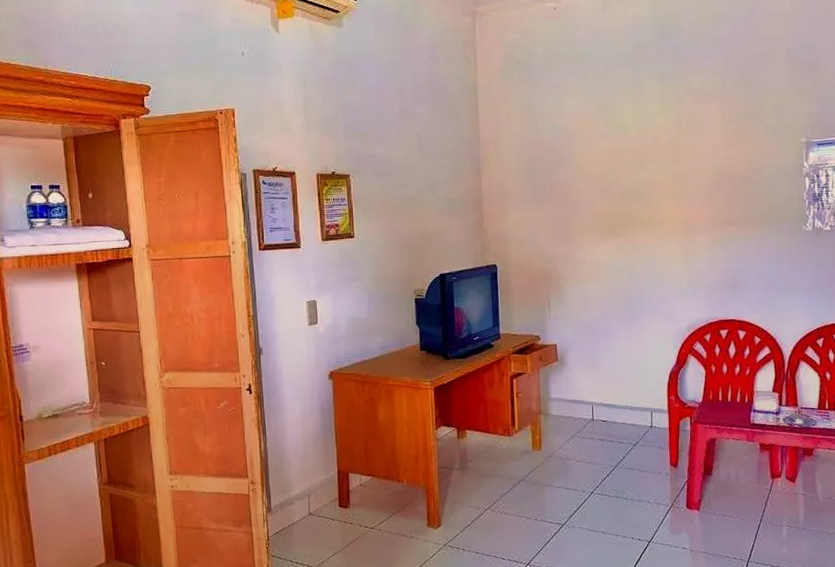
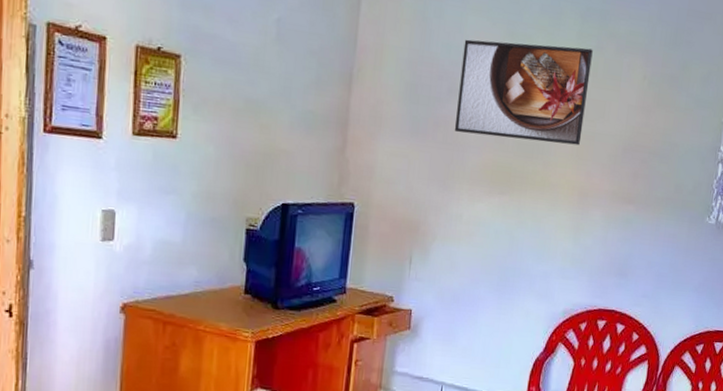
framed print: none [565,105,677,193] -> present [454,39,593,146]

